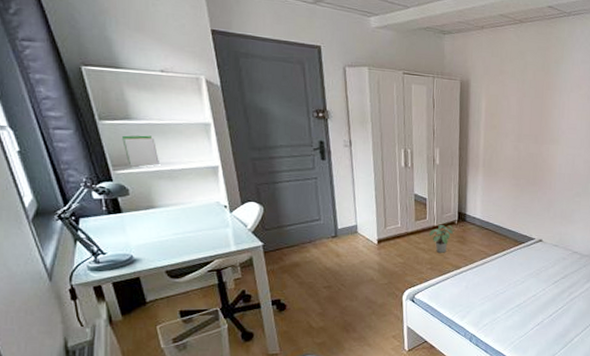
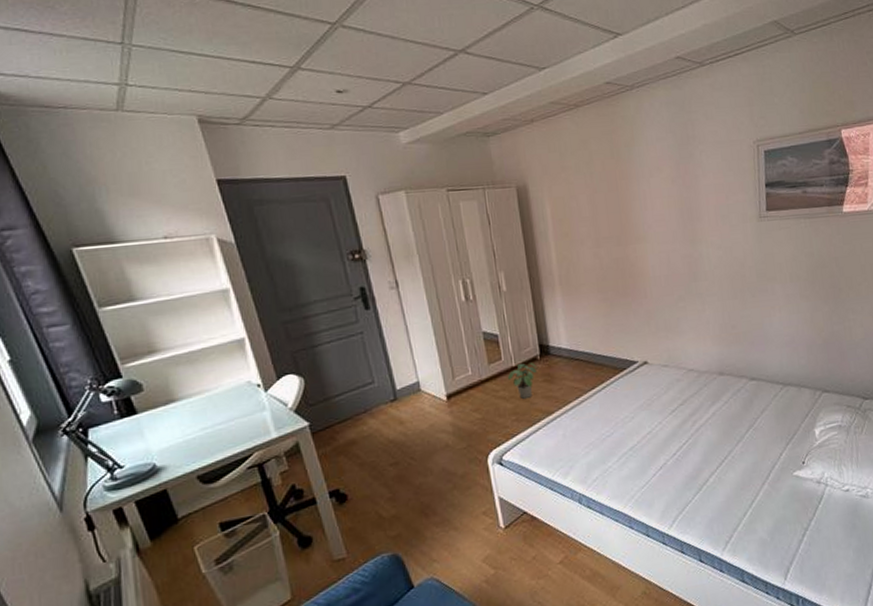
books: present [122,135,159,167] -> none [128,316,174,356]

